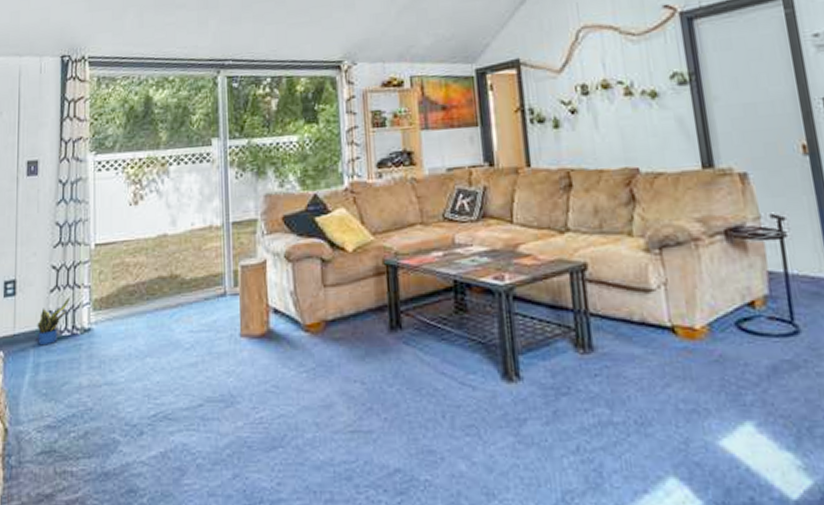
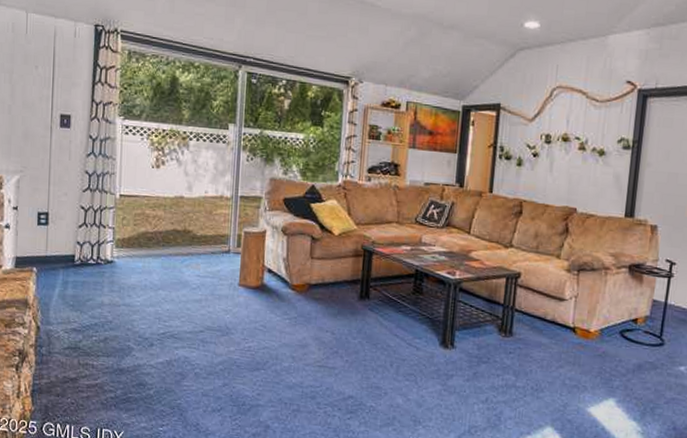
potted plant: present [37,297,70,346] -> none [66,233,96,269]

